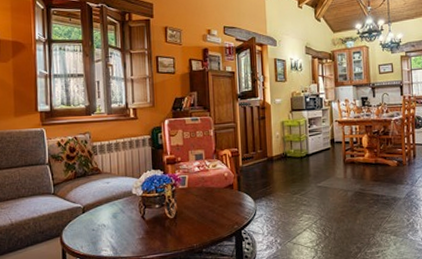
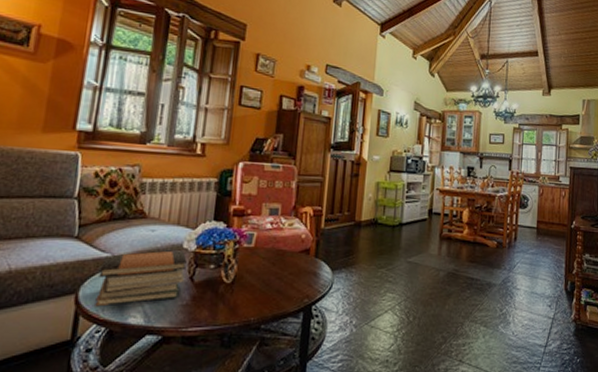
book stack: none [74,196,138,245] -> present [95,250,187,307]

